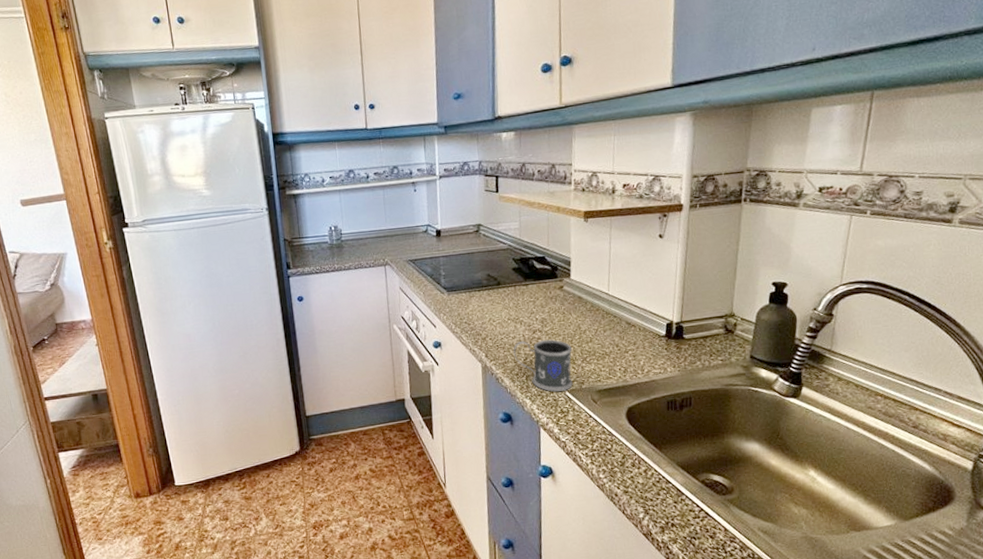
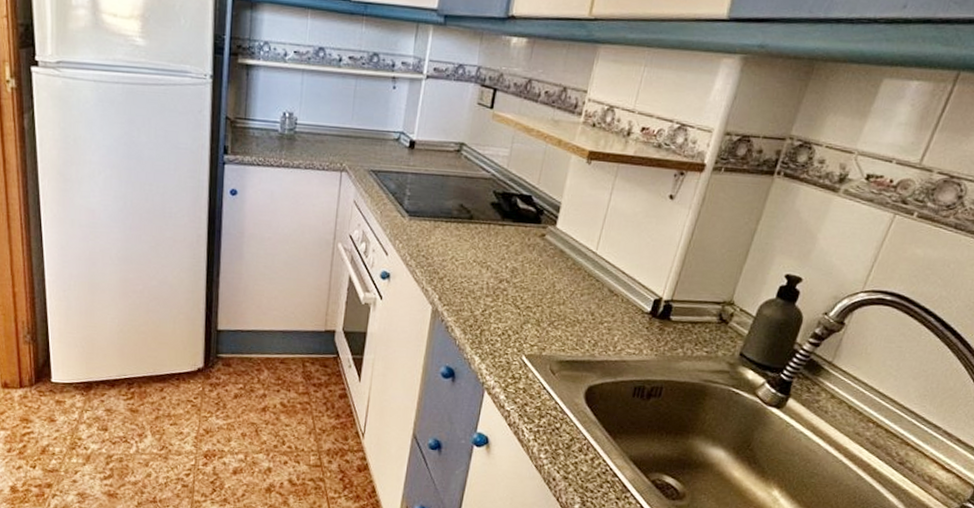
mug: present [513,339,573,392] -> none [471,289,540,354]

